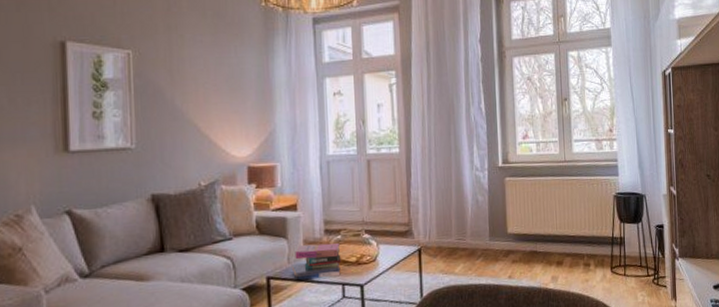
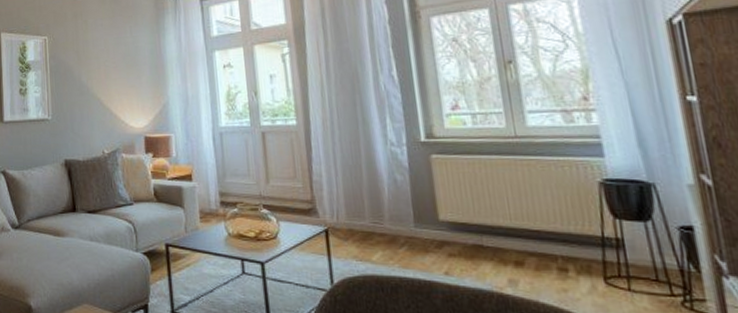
books: present [291,243,342,280] -> none [188,215,239,251]

